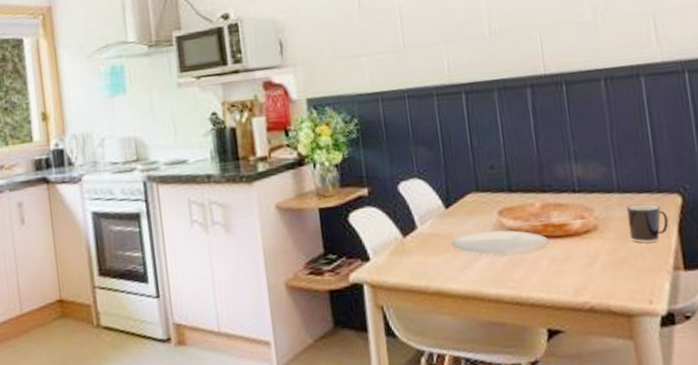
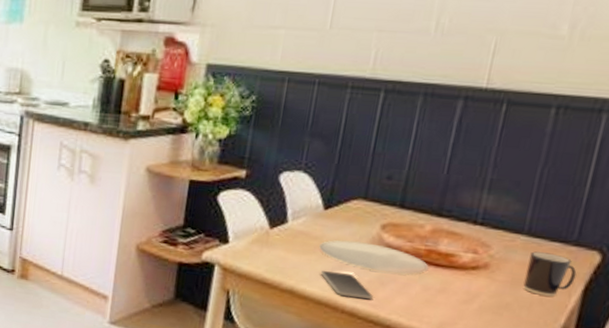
smartphone: none [459,263,511,286] -> present [320,271,373,299]

